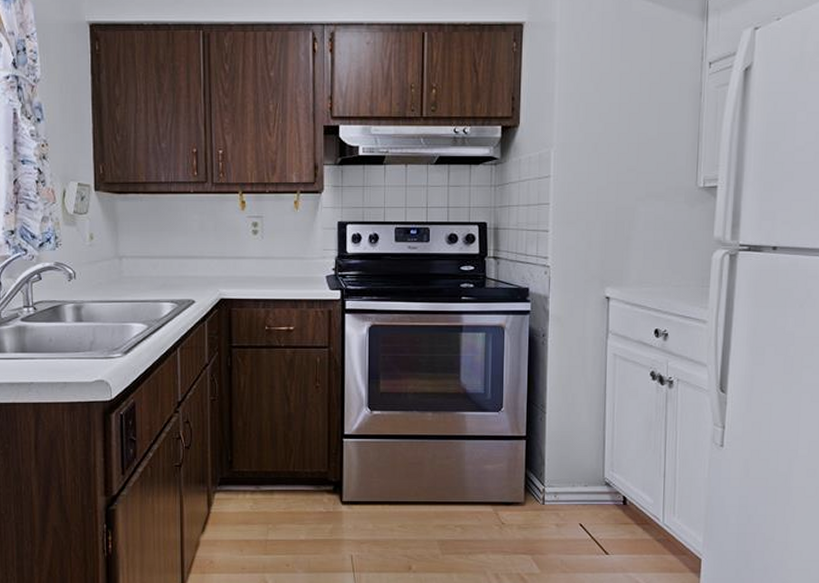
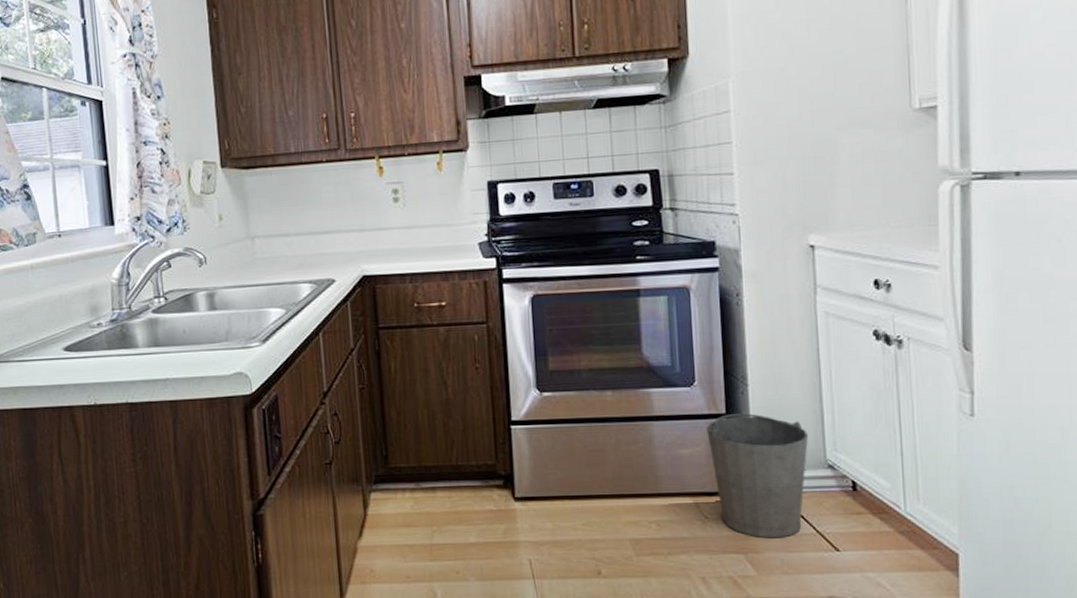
bucket: none [509,437,592,542] -> present [707,413,809,539]

